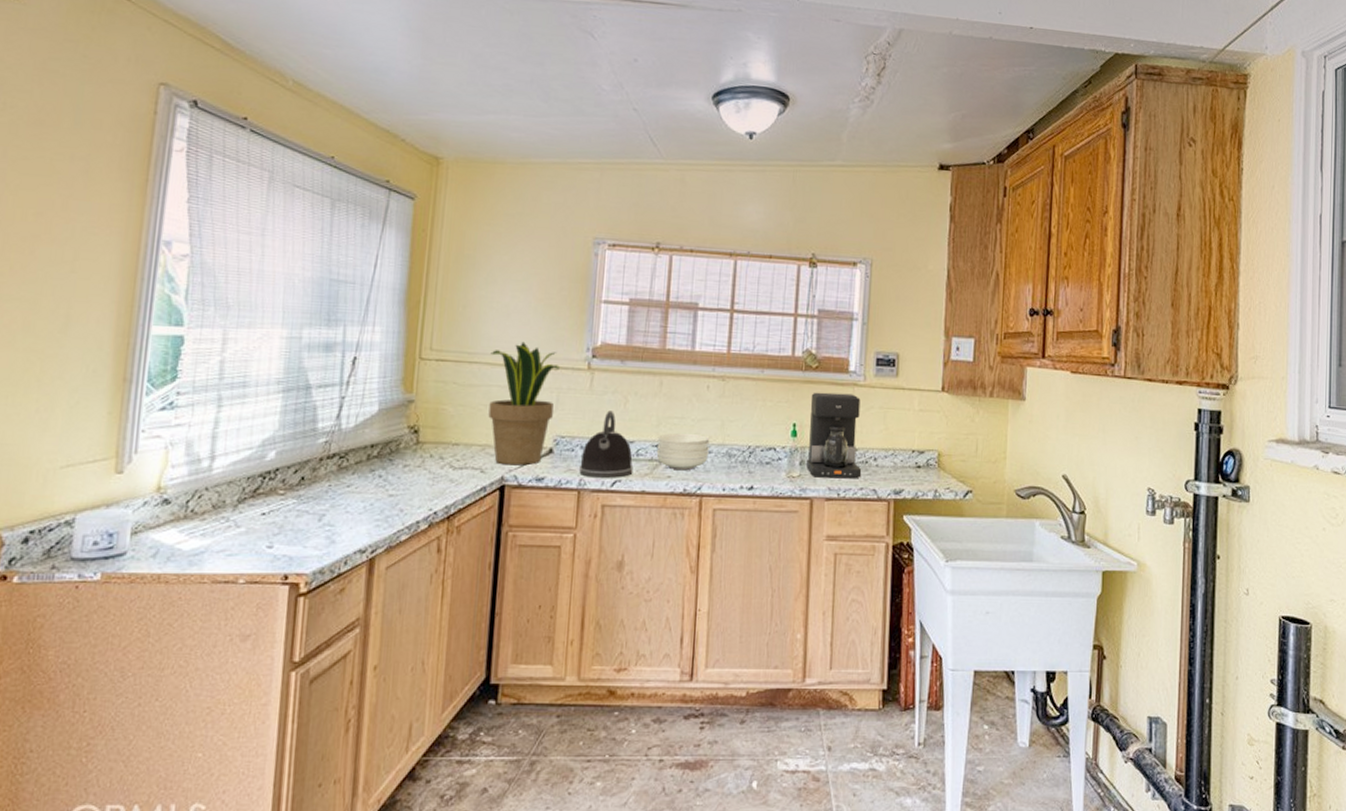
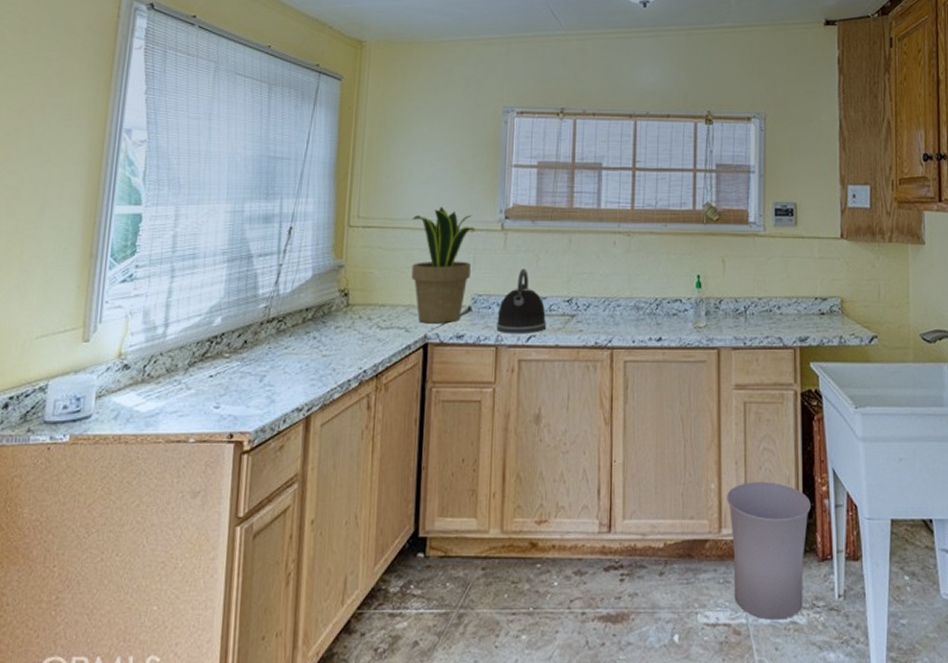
bowl: present [656,432,710,471] -> none [568,287,618,324]
coffee maker: present [806,392,862,479] -> none [712,243,767,328]
waste bin: none [812,632,896,767] -> present [727,481,811,620]

